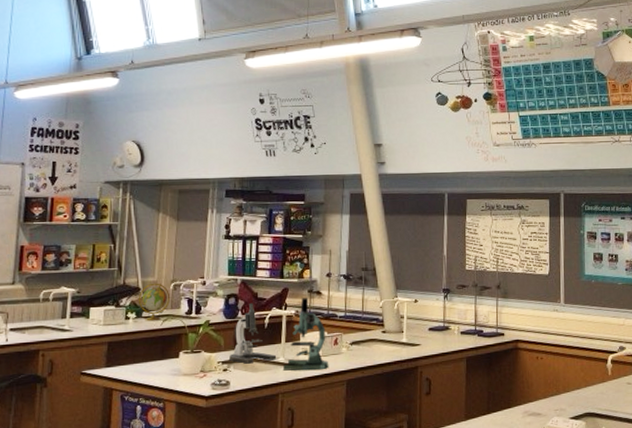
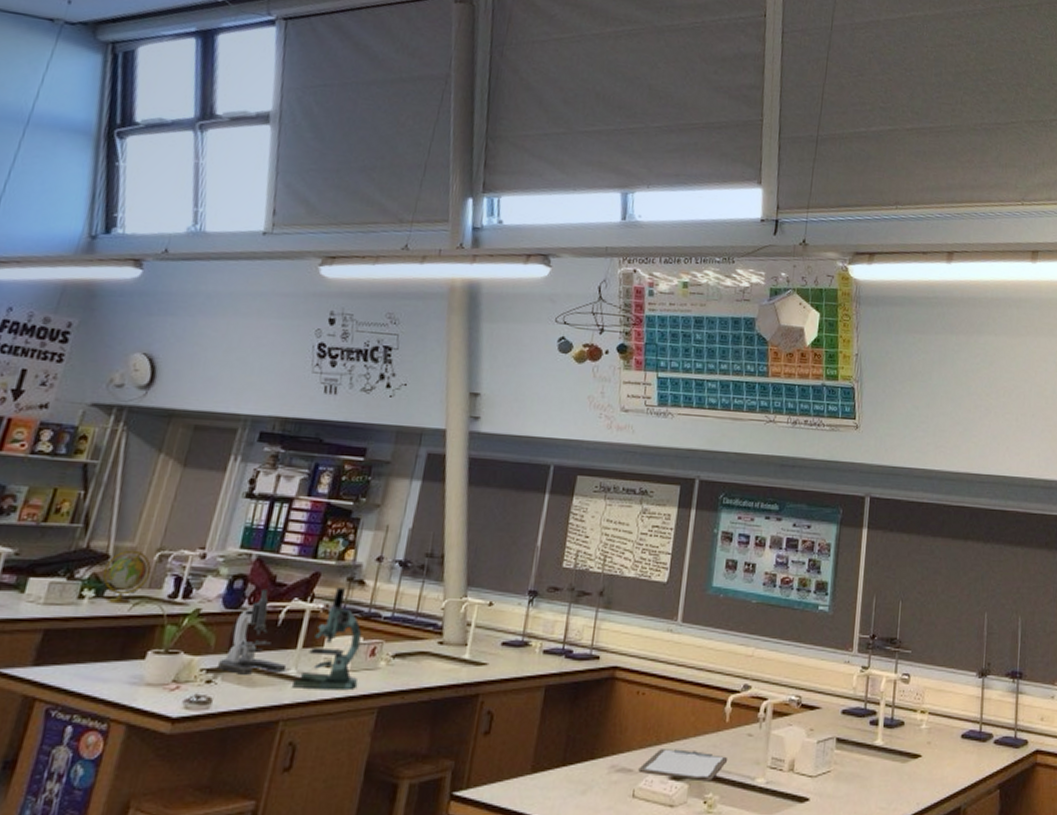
clipboard: none [545,397,613,419] -> present [638,749,727,782]

